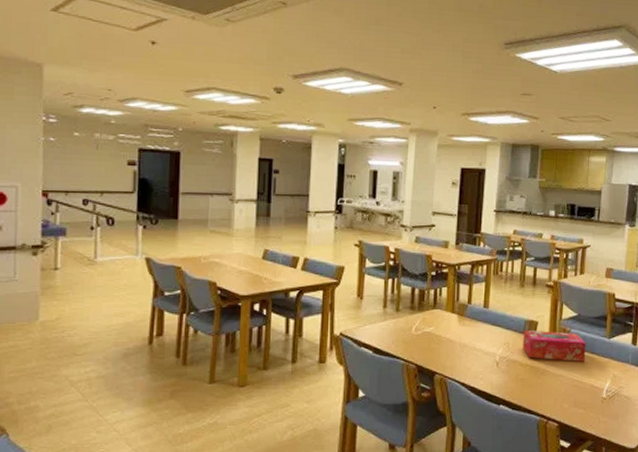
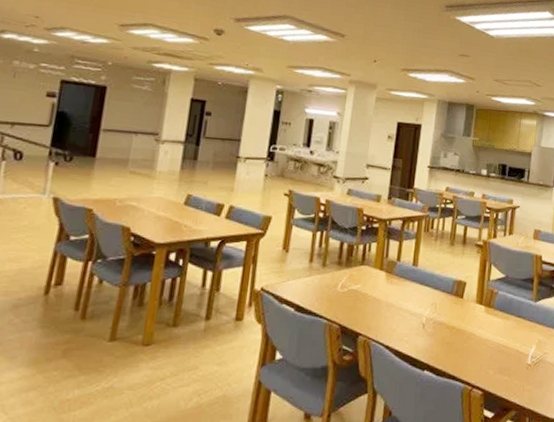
tissue box: present [523,329,586,361] -> none [450,290,513,325]

